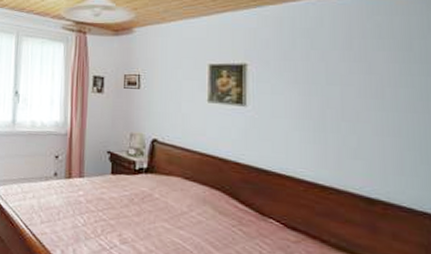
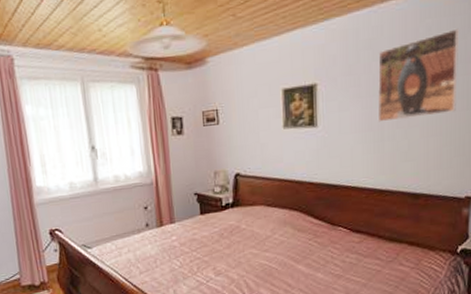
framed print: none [317,28,420,114] -> present [377,28,460,123]

